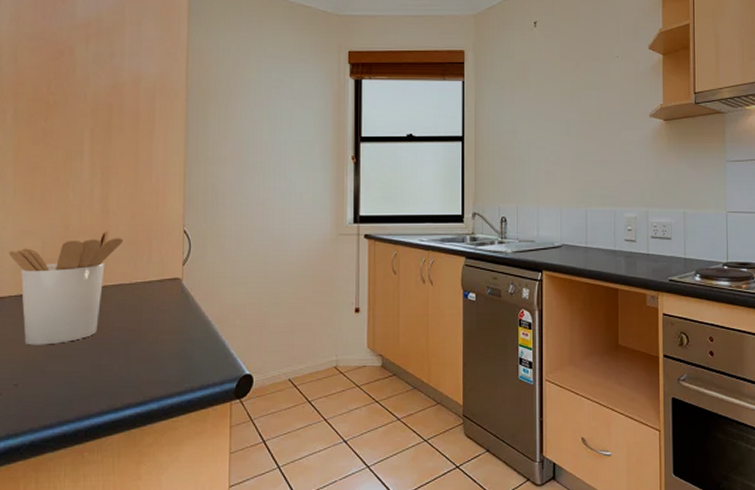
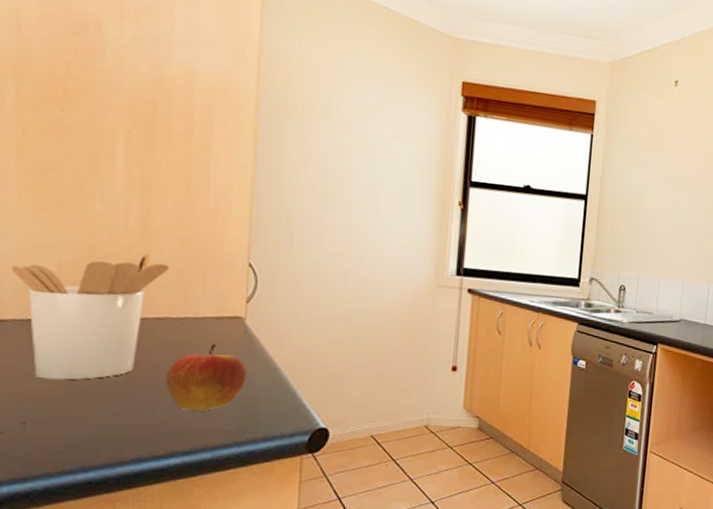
fruit: none [121,304,185,366] -> present [165,344,247,412]

